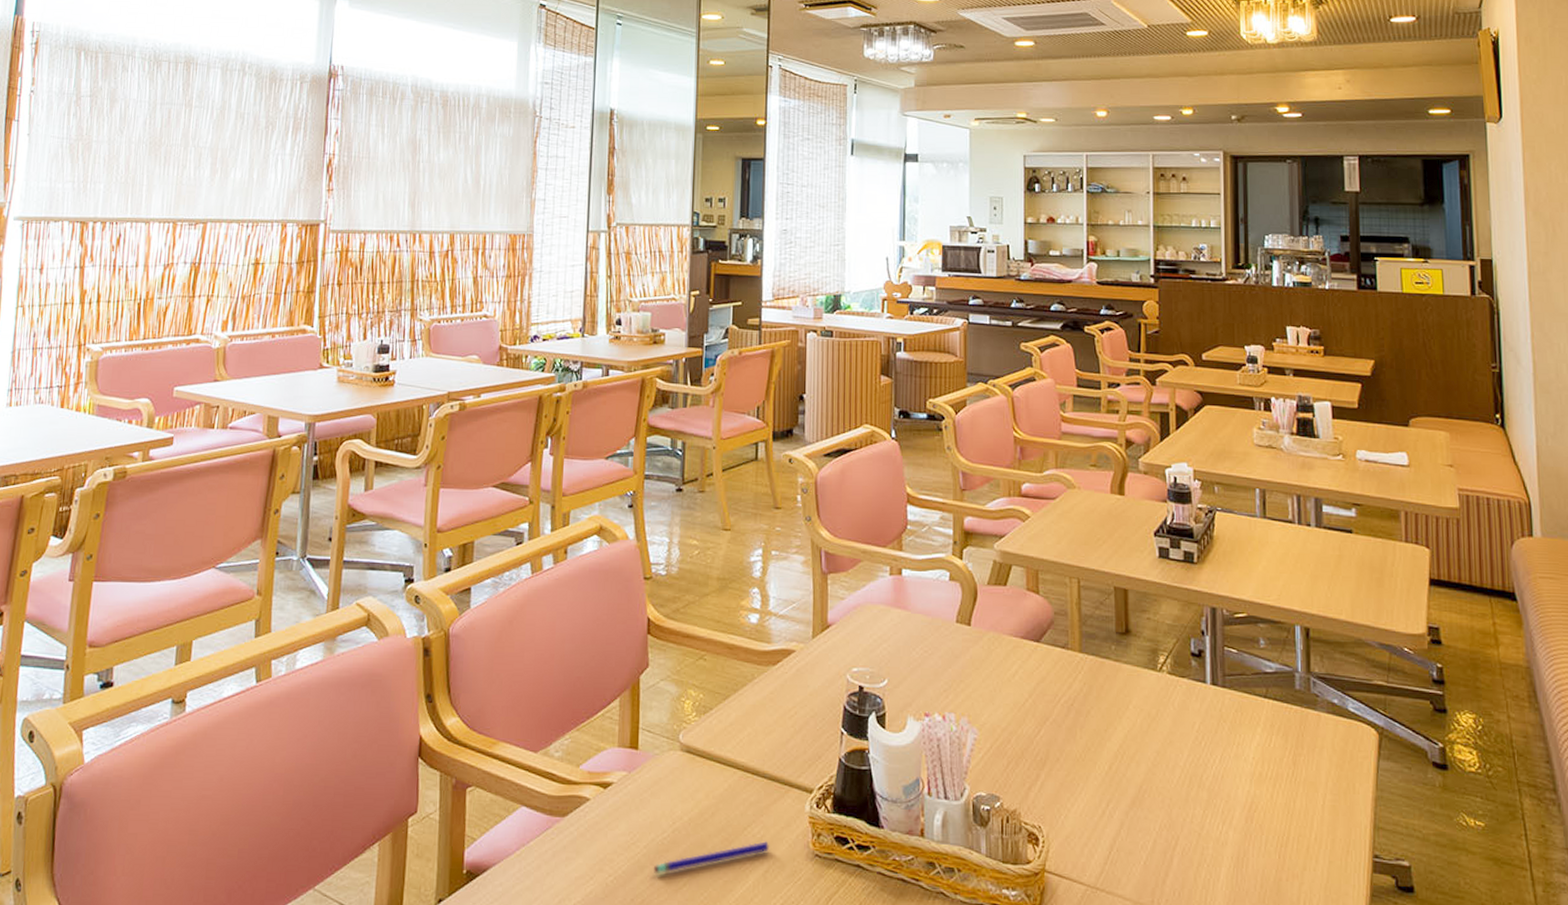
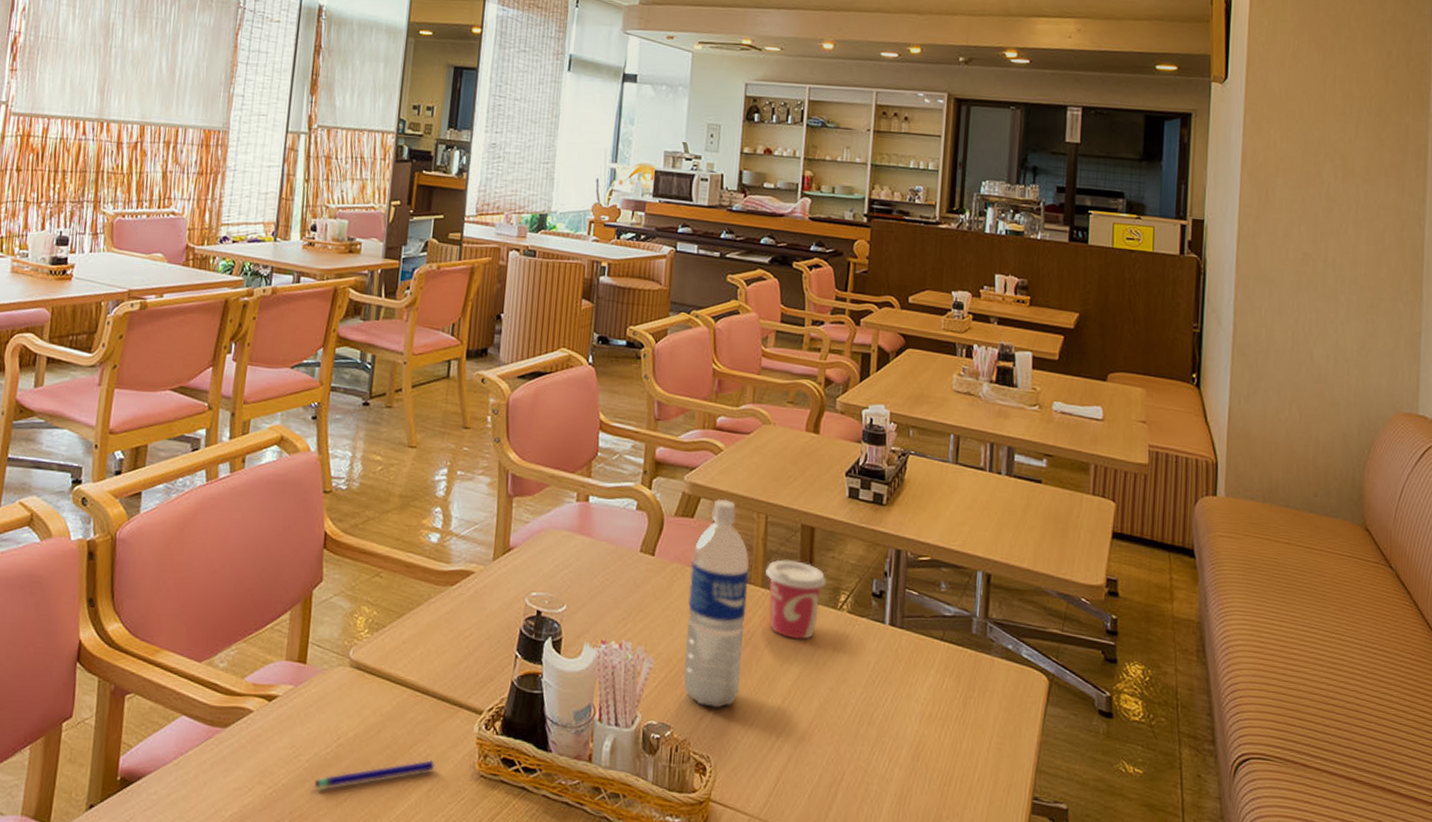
water bottle: none [1008,565,1066,776] -> present [683,499,749,708]
cup: none [1082,623,1144,703] -> present [766,559,827,639]

